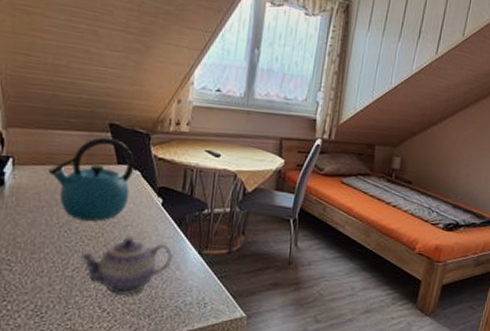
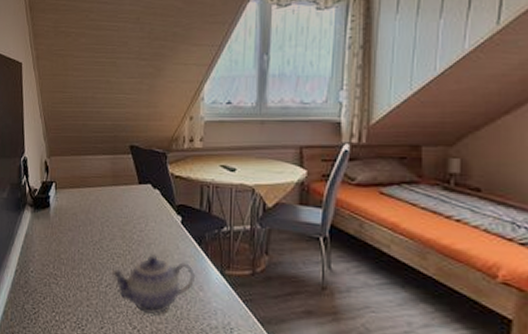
kettle: present [48,137,135,221] -> none [82,159,155,239]

